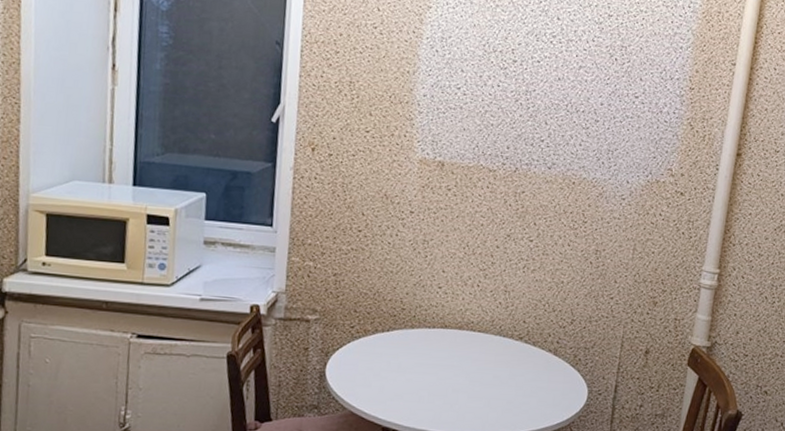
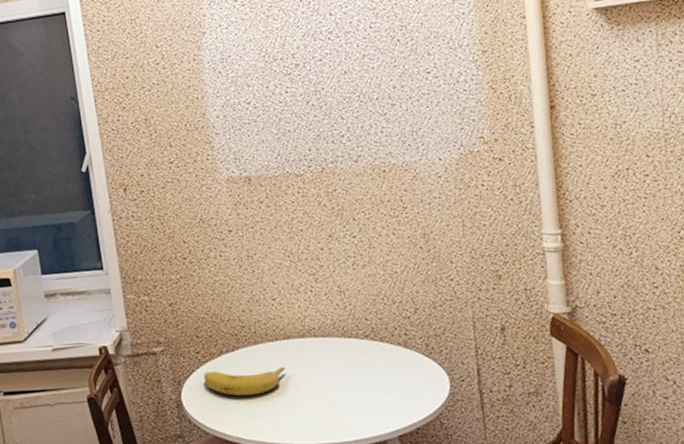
fruit: none [353,347,436,378] -> present [204,367,286,396]

